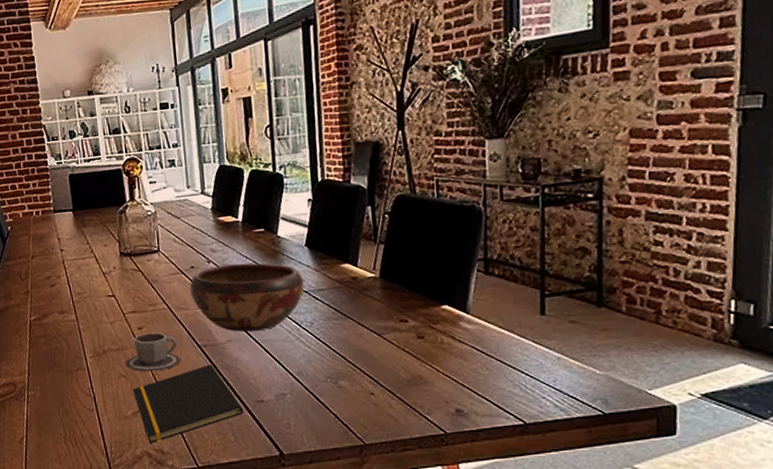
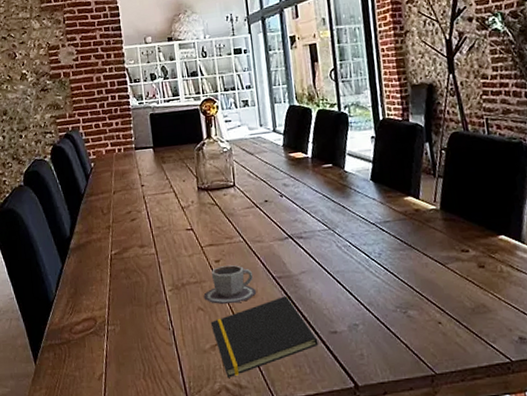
decorative bowl: present [190,263,305,332] -> none [264,196,372,264]

